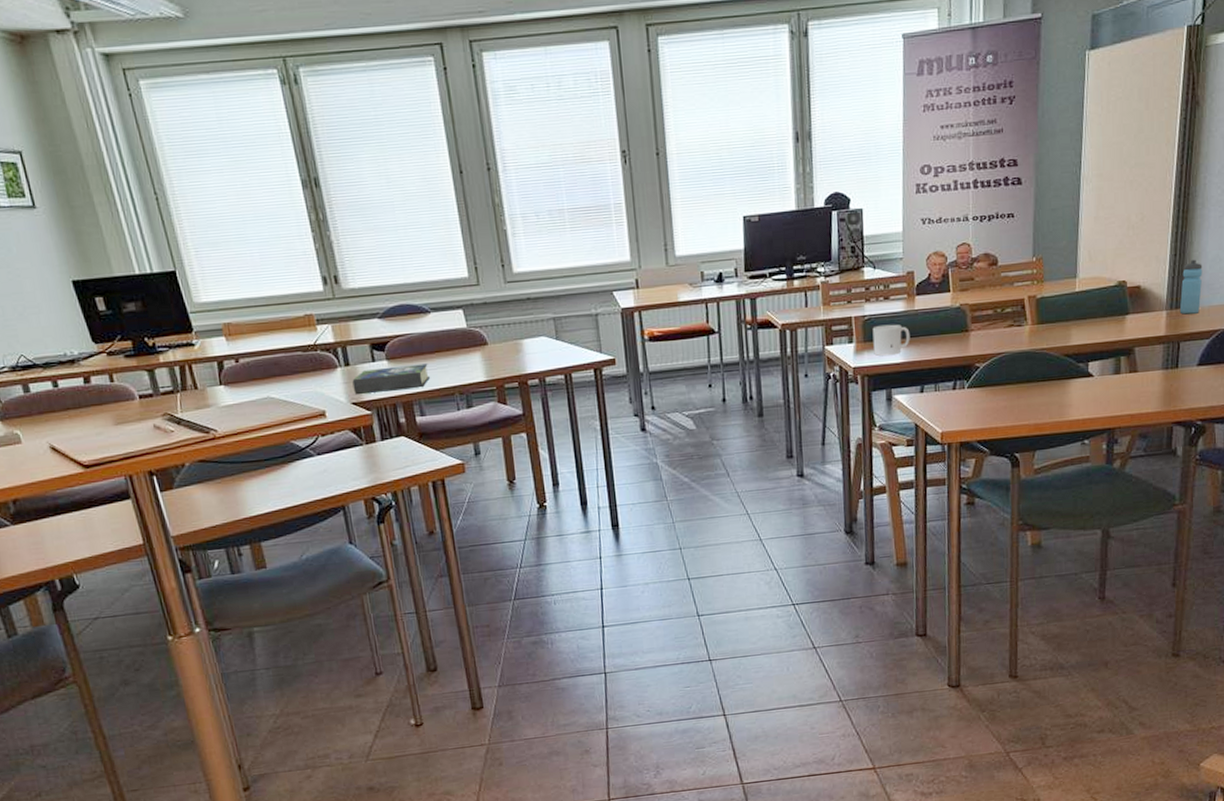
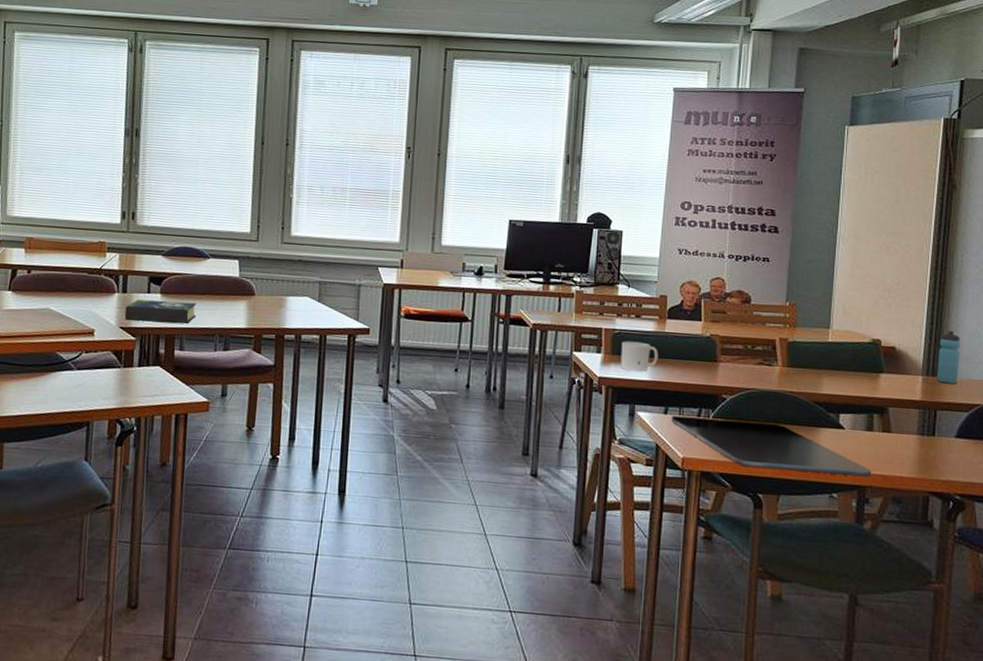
tablet: none [928,383,1120,430] -> present [671,416,872,477]

